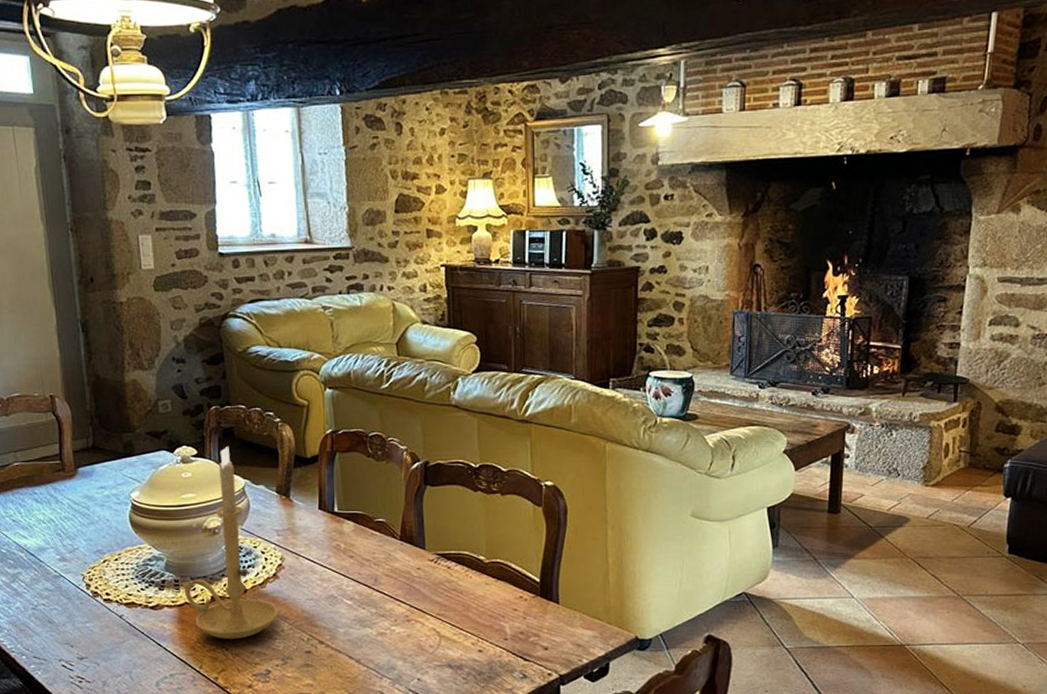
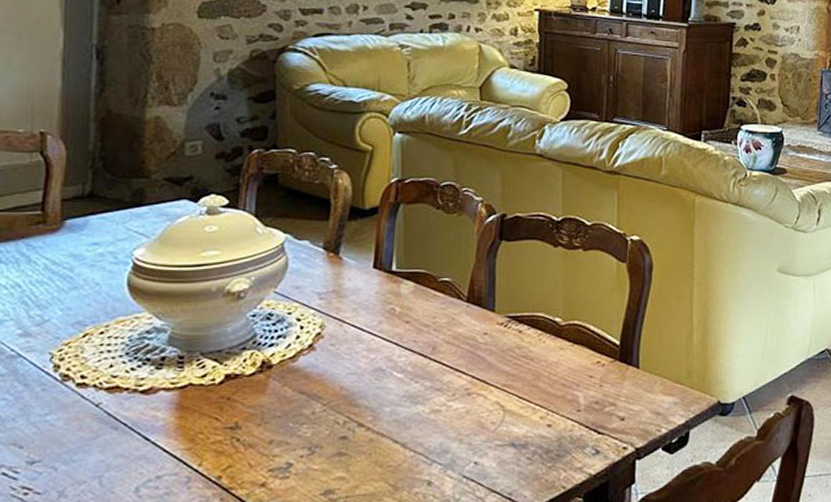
candle holder: present [182,446,279,640] -> none [188,195,311,428]

